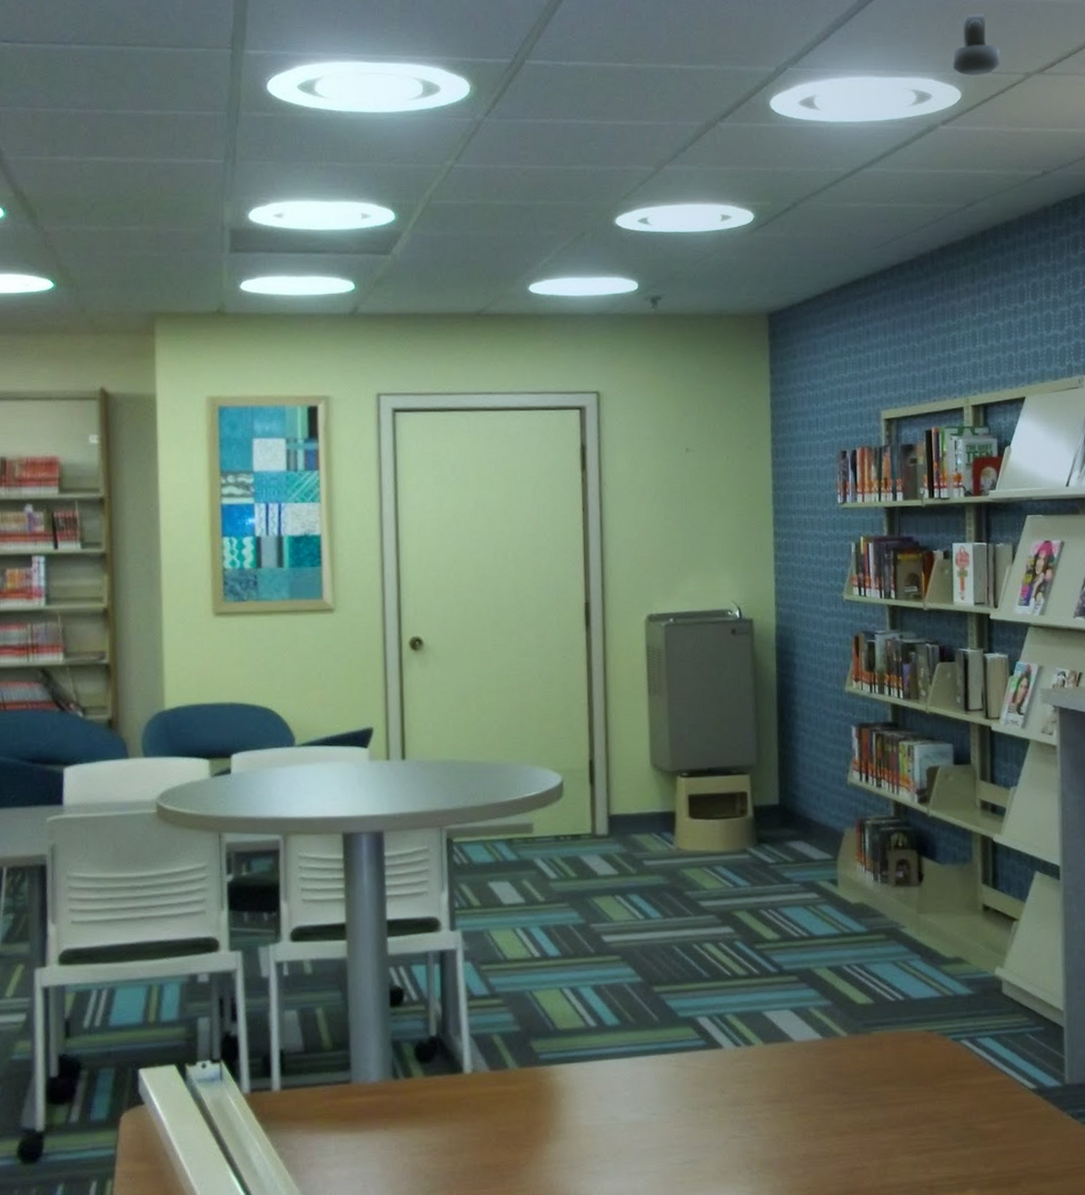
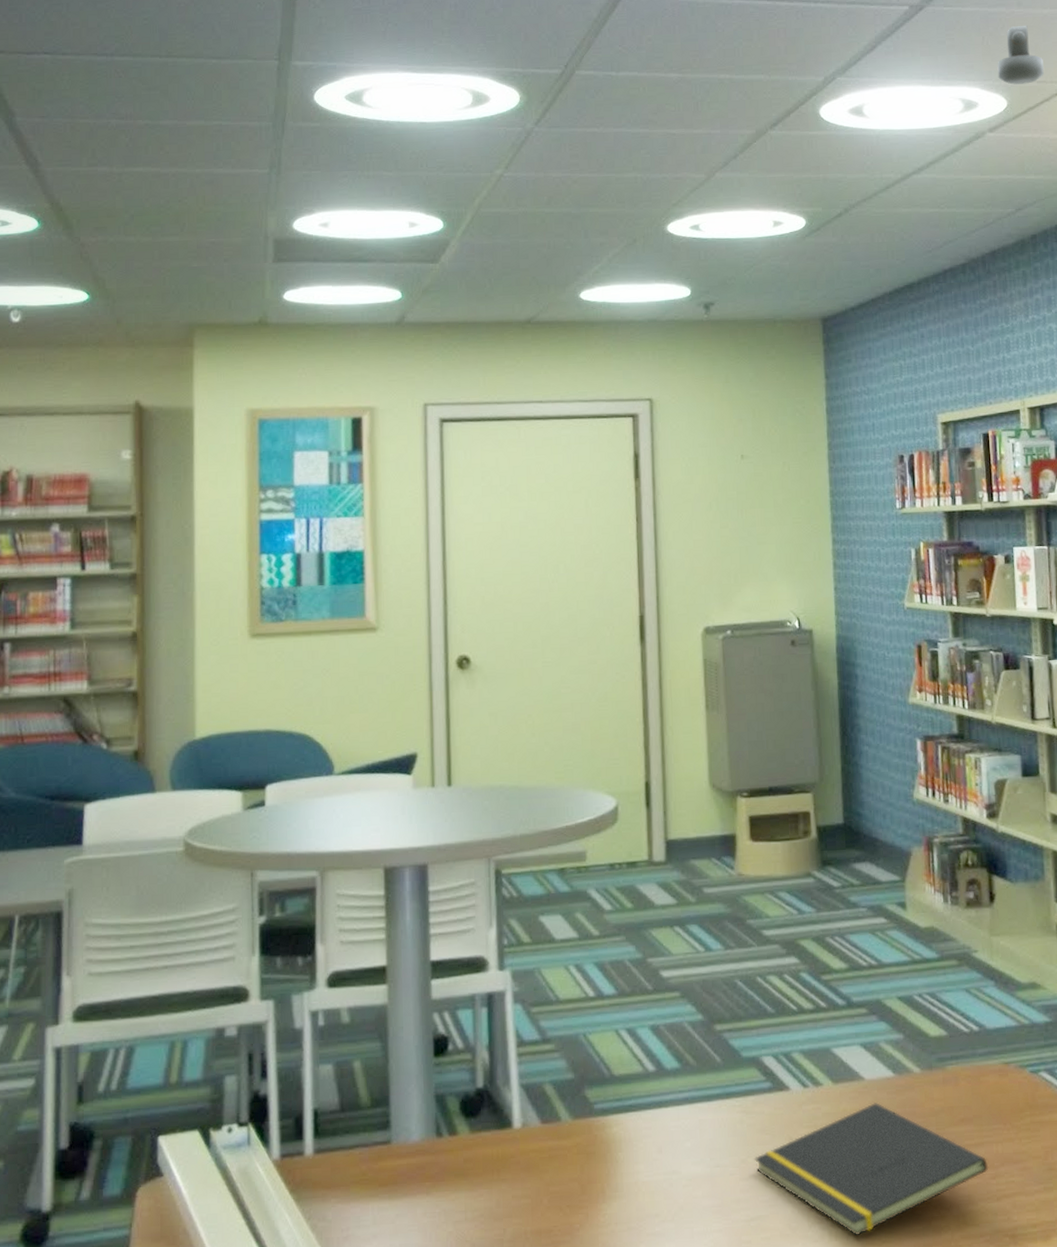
notepad: none [688,1062,910,1182] -> present [754,1102,989,1236]

